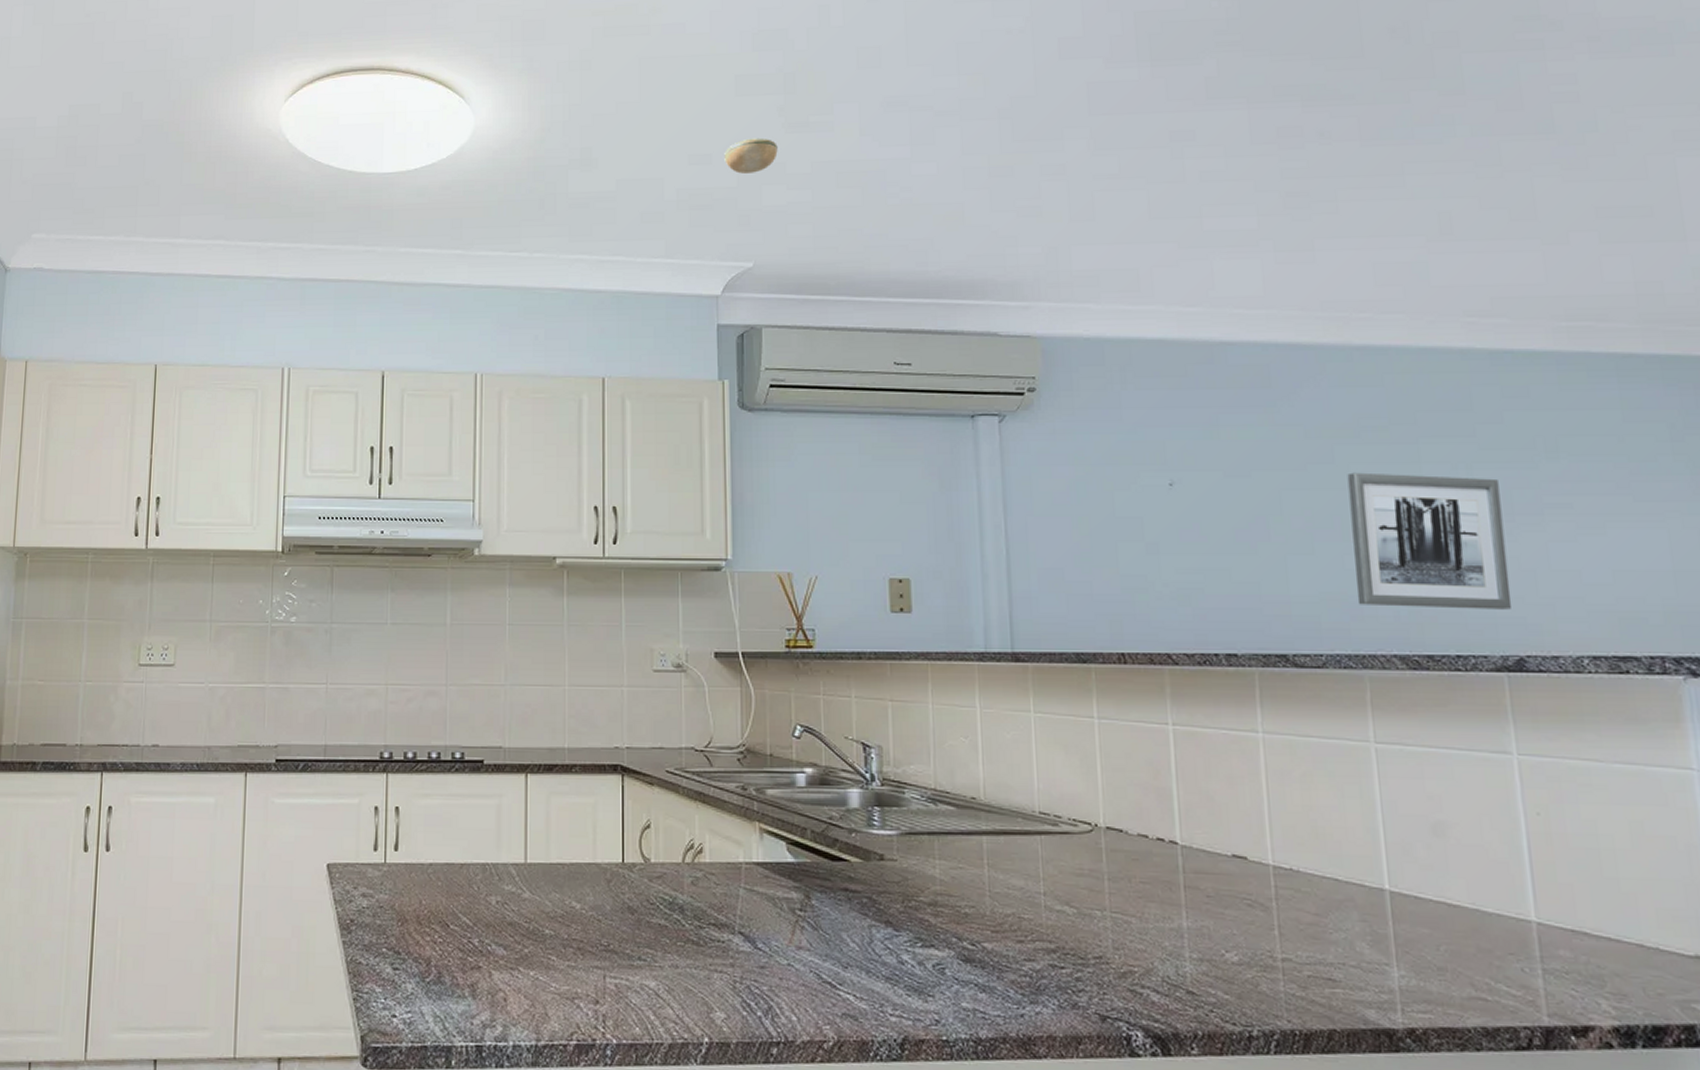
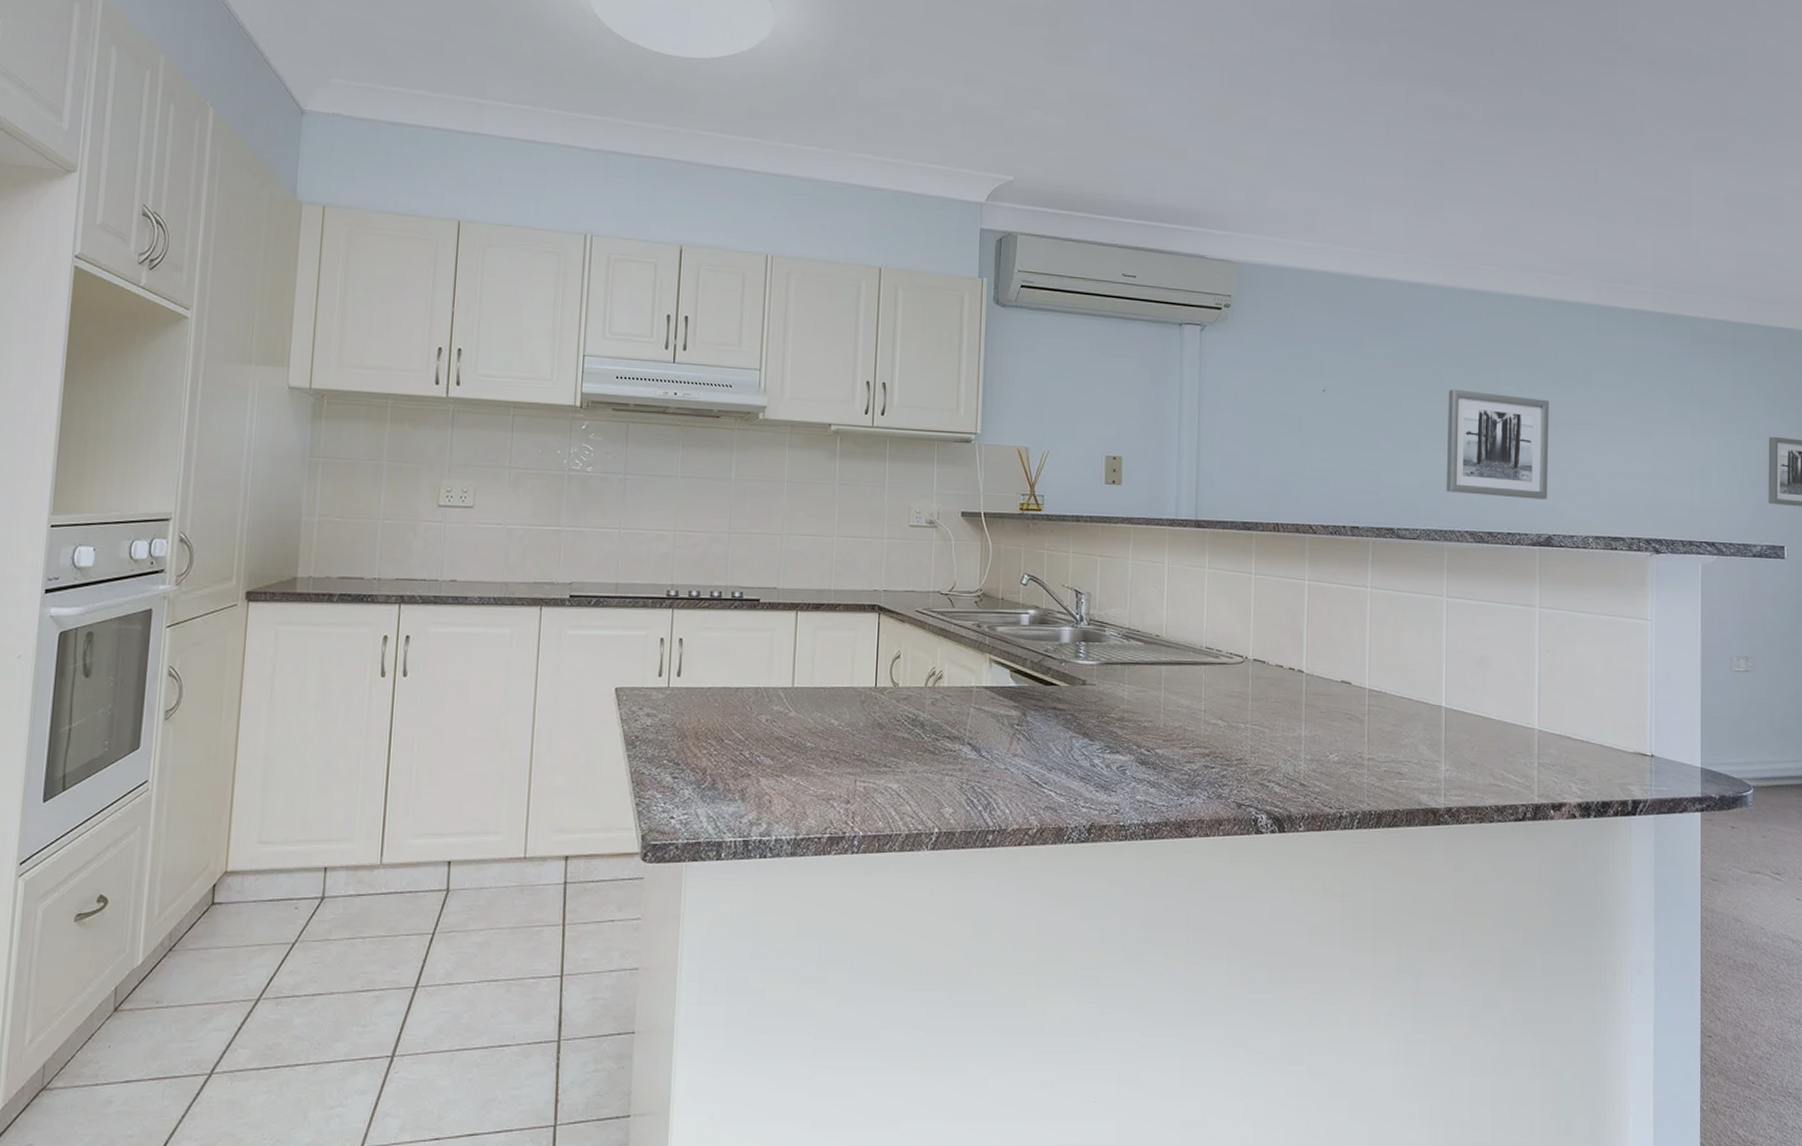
smoke detector: present [724,138,778,174] -> none [995,64,1041,97]

